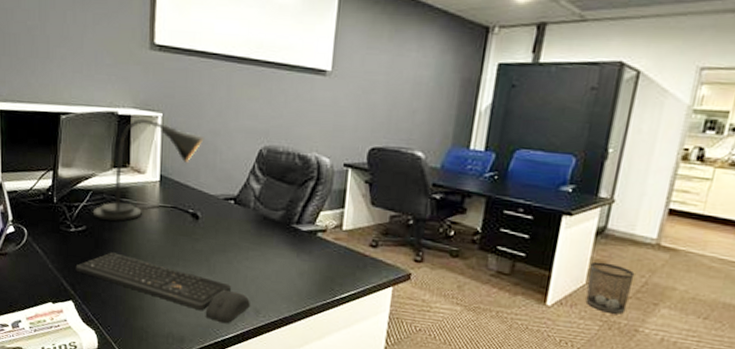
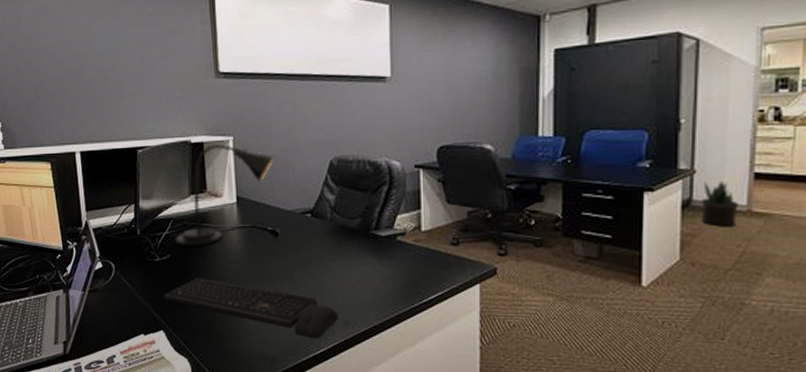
waste bin: present [585,261,635,314] -> none [681,235,730,288]
planter: none [613,212,650,258] -> present [701,182,739,227]

